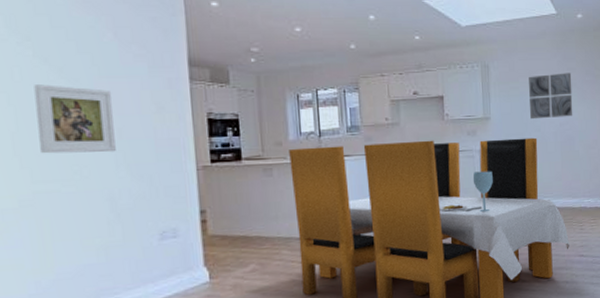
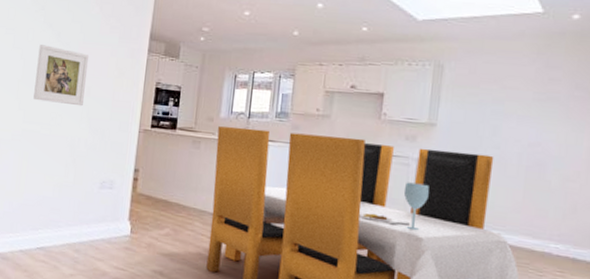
wall art: present [529,73,573,120] -> none [488,82,554,138]

